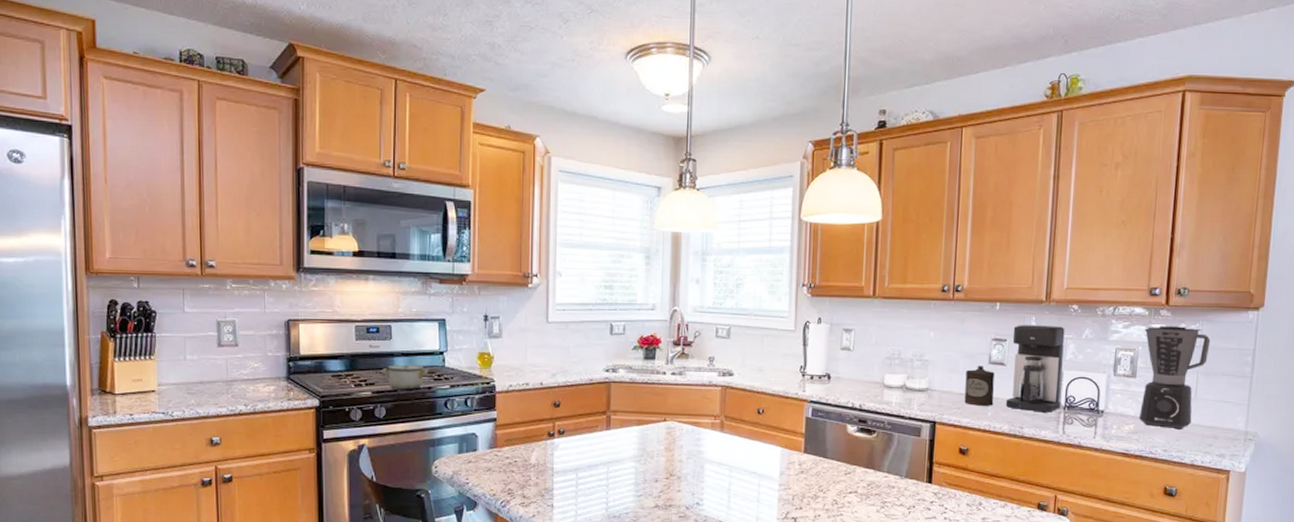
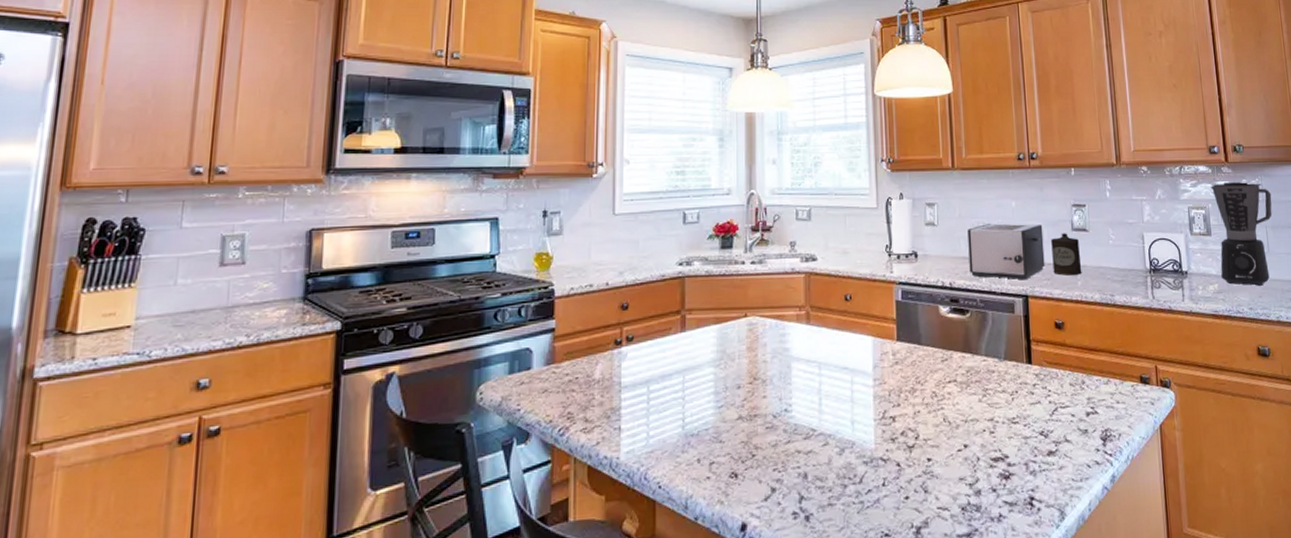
cooking pot: present [381,365,429,390] -> none [420,272,477,303]
toaster: none [880,352,959,407] -> present [967,223,1045,280]
coffee maker: present [1005,325,1065,413] -> none [1090,188,1146,278]

